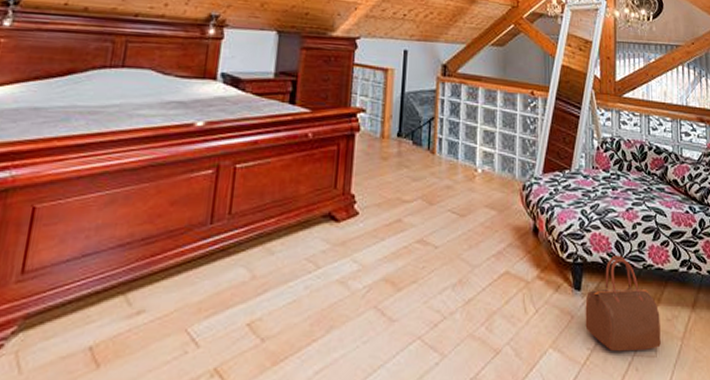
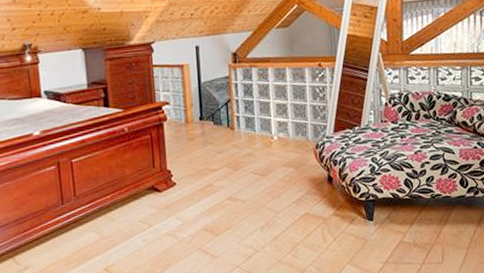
handbag: present [585,255,661,352] -> none [377,190,447,263]

